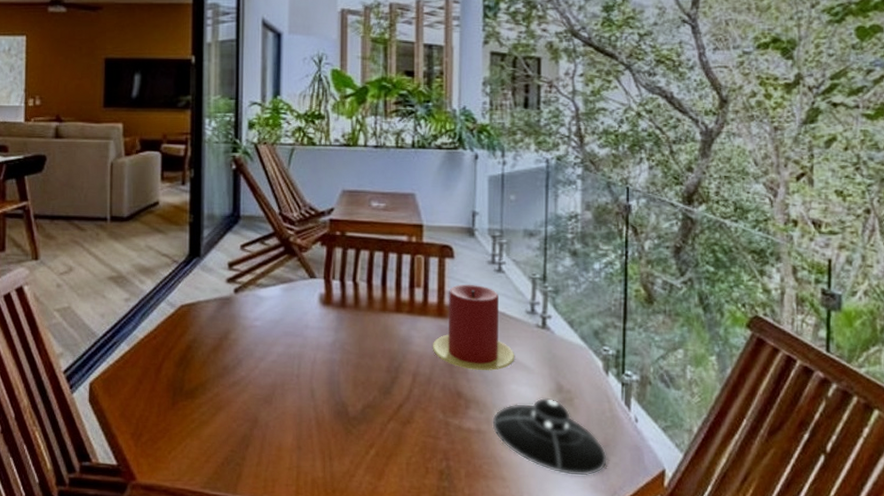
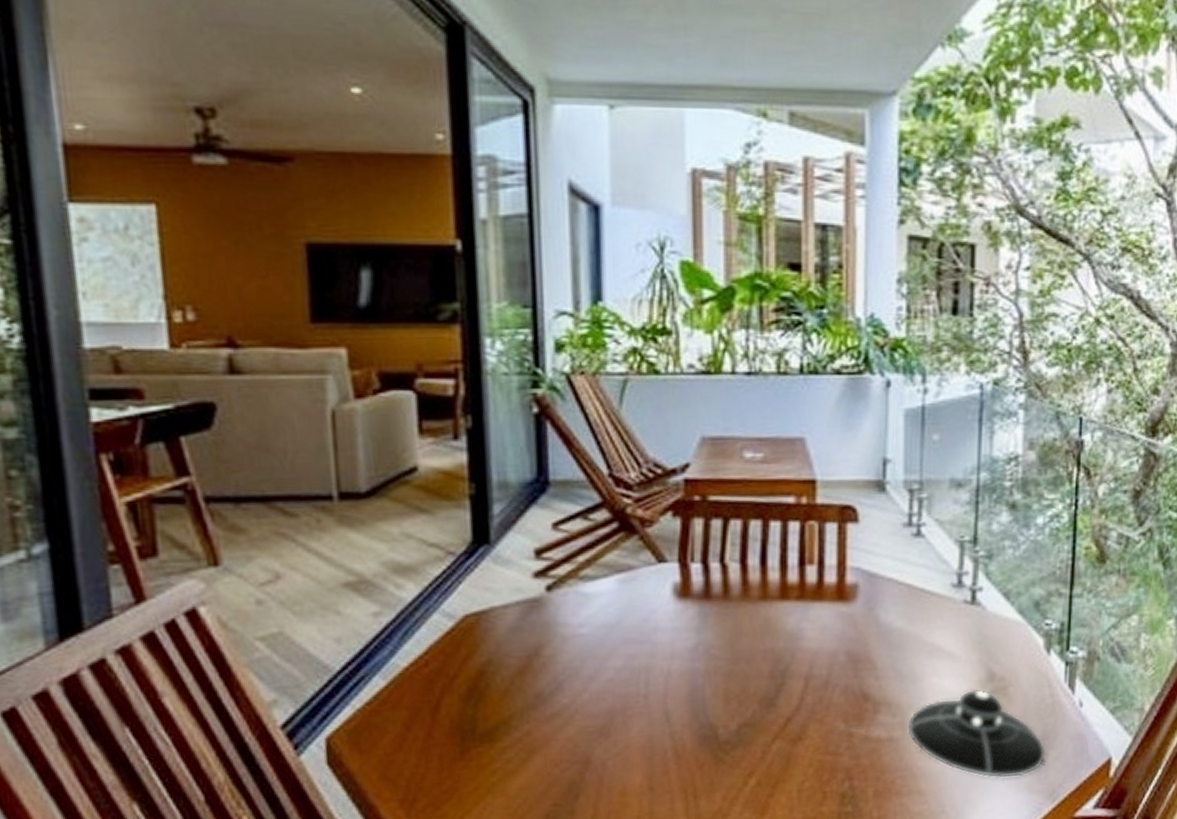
candle: present [432,285,515,371] -> none [830,555,937,665]

